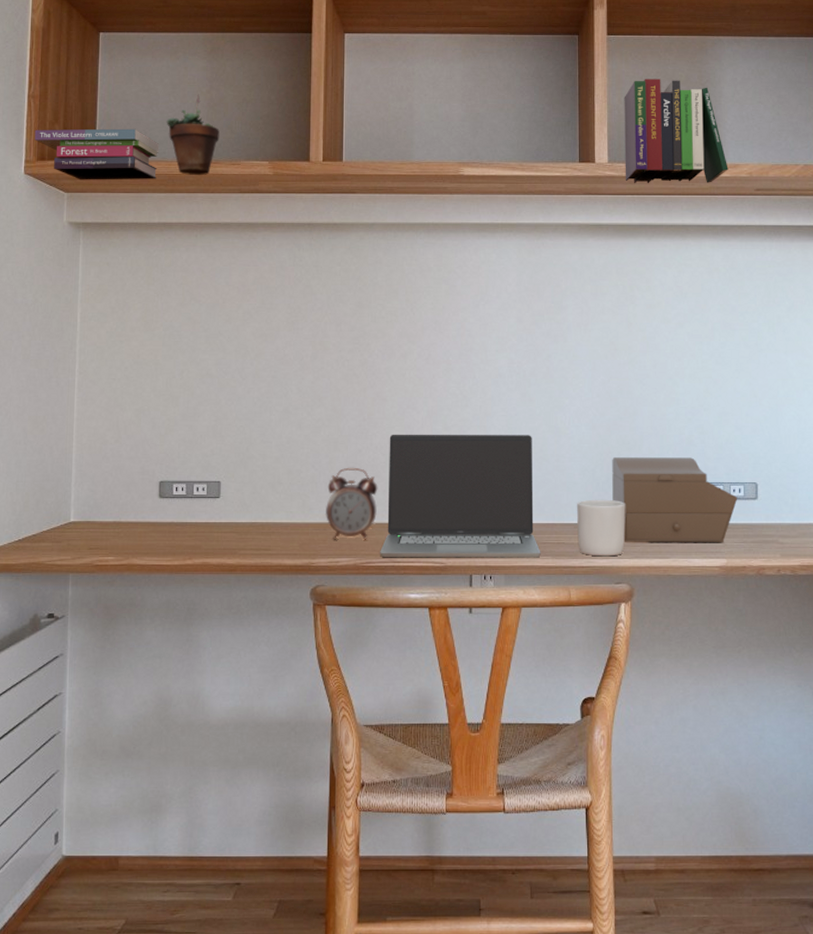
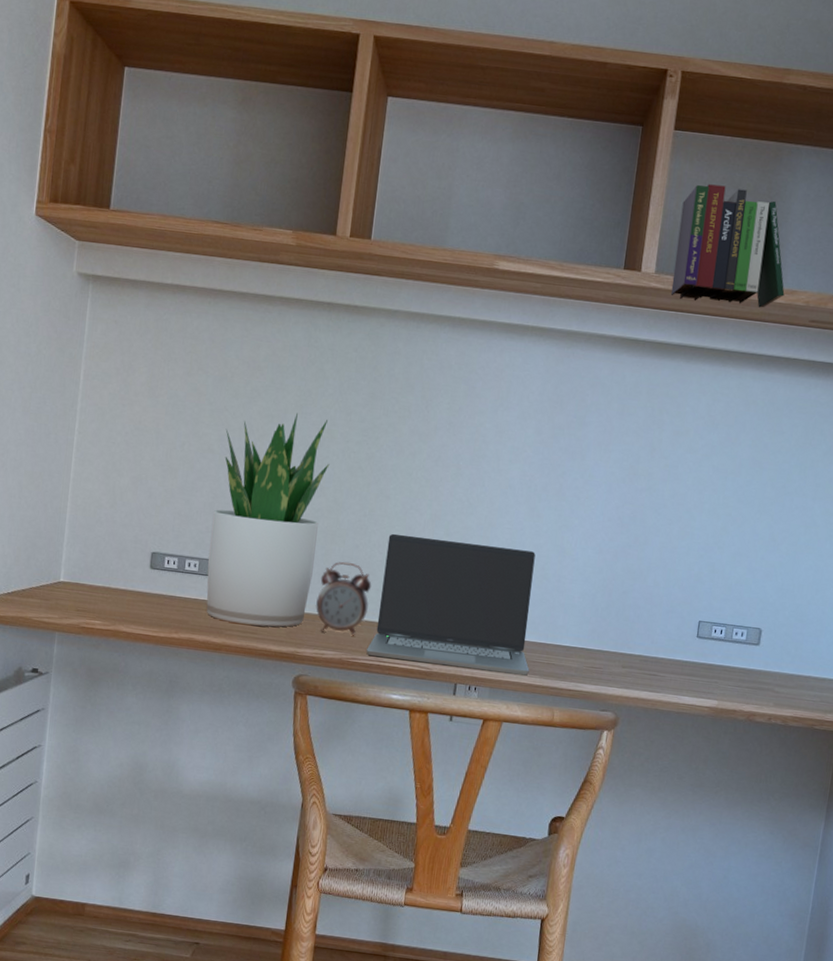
books: present [34,128,160,180] -> none [48,168,179,237]
succulent plant: present [166,94,220,176] -> none [188,147,244,238]
planter: none [215,329,325,543] -> present [206,413,330,627]
mug: present [576,499,626,557] -> none [567,624,622,684]
sewing box: present [612,457,738,542] -> none [609,585,739,684]

